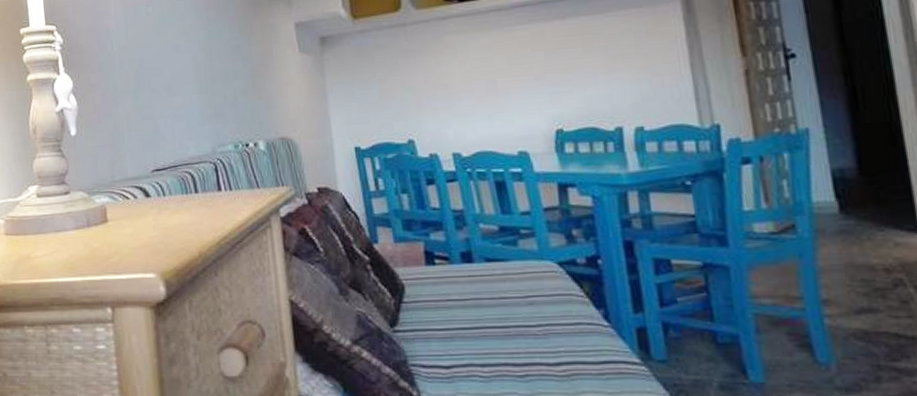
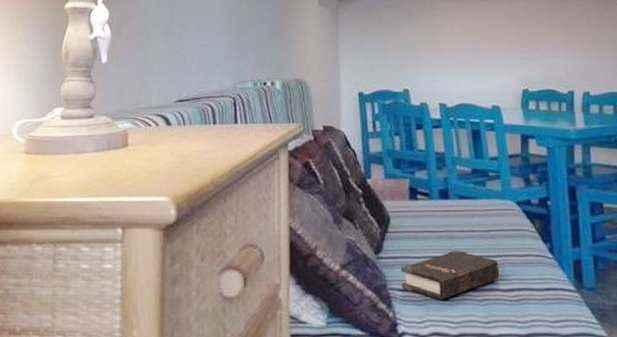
hardback book: none [422,319,543,376] -> present [401,249,500,300]

